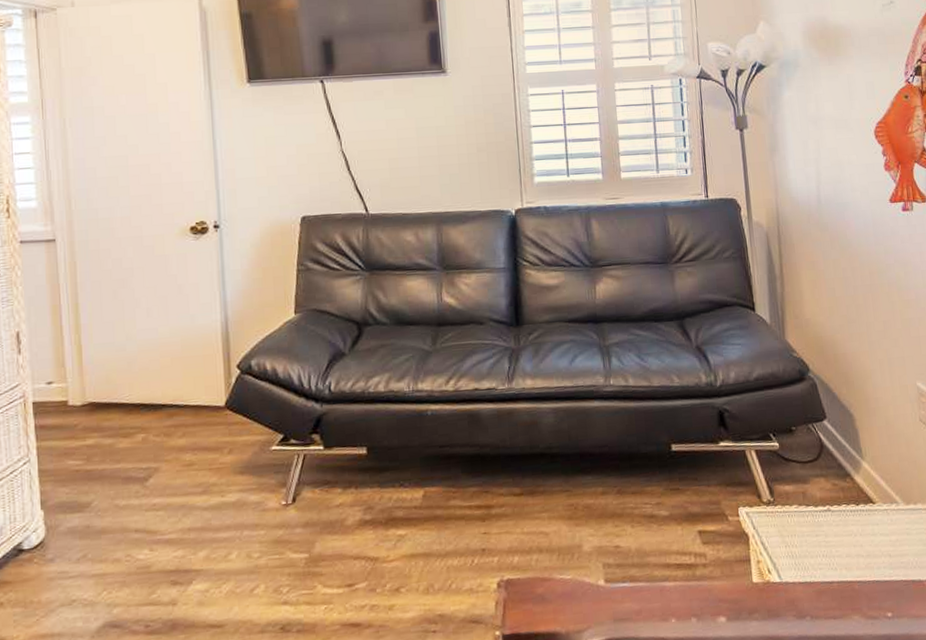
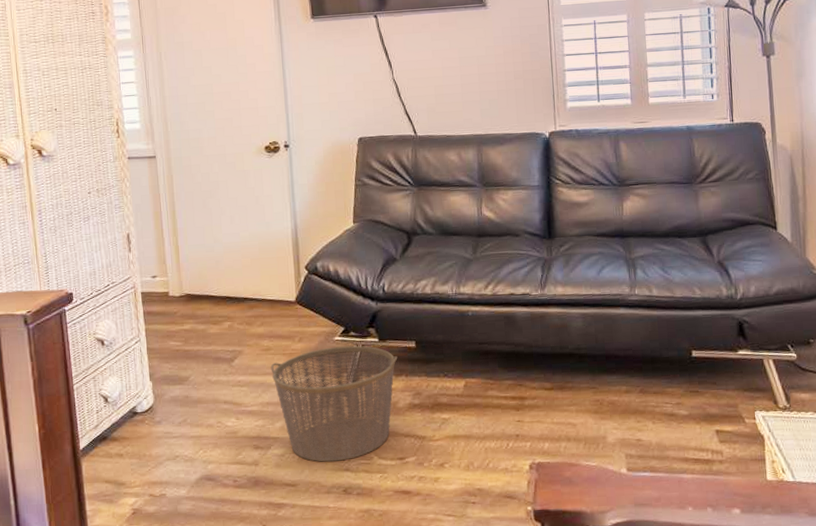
basket: none [193,455,346,596] -> present [270,345,398,462]

